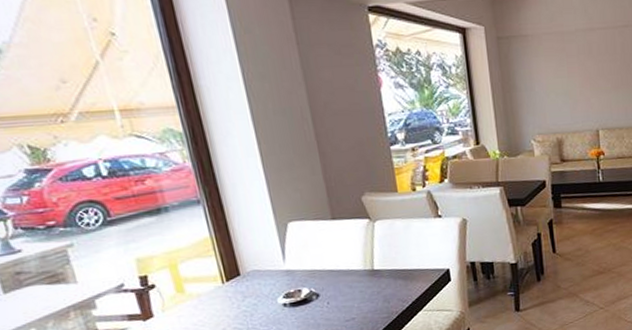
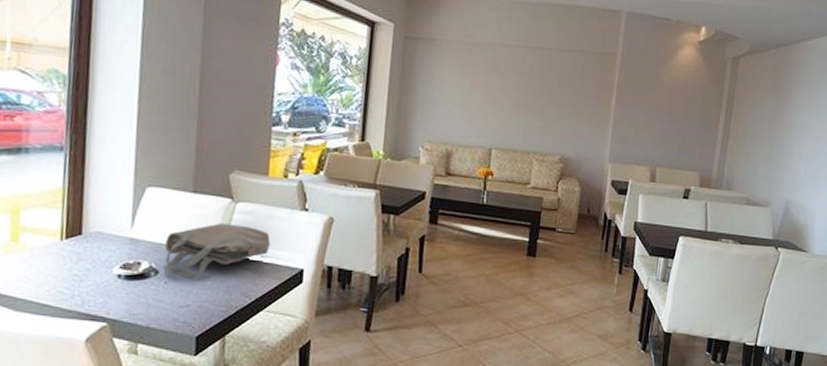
tote bag: none [318,240,414,297] -> present [163,223,270,280]

